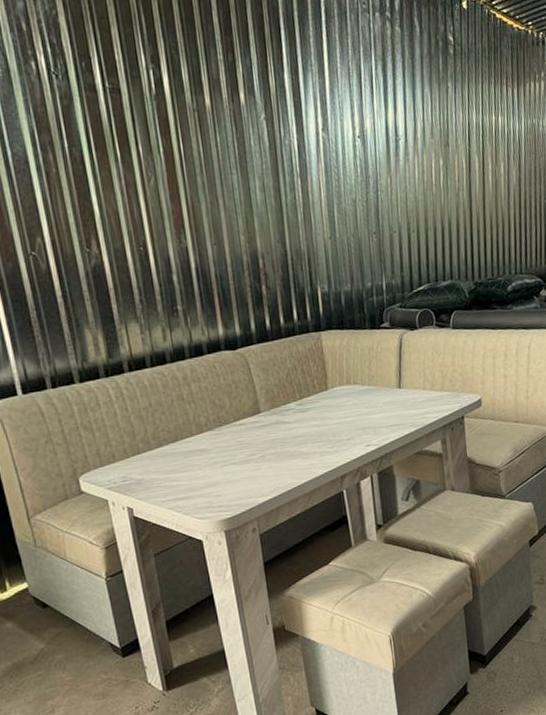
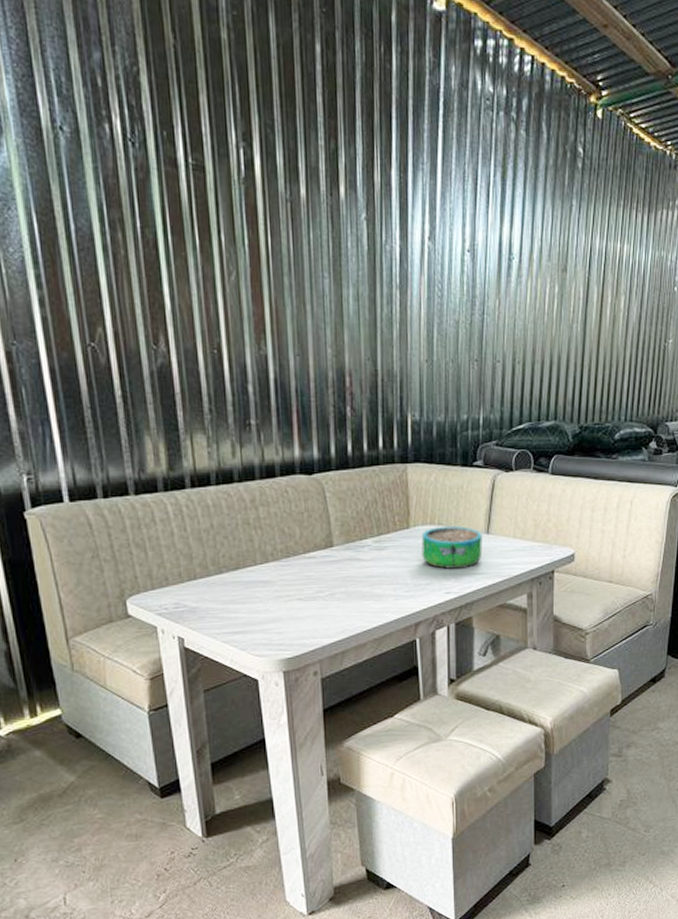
decorative bowl: none [339,383,397,424] -> present [421,525,483,569]

